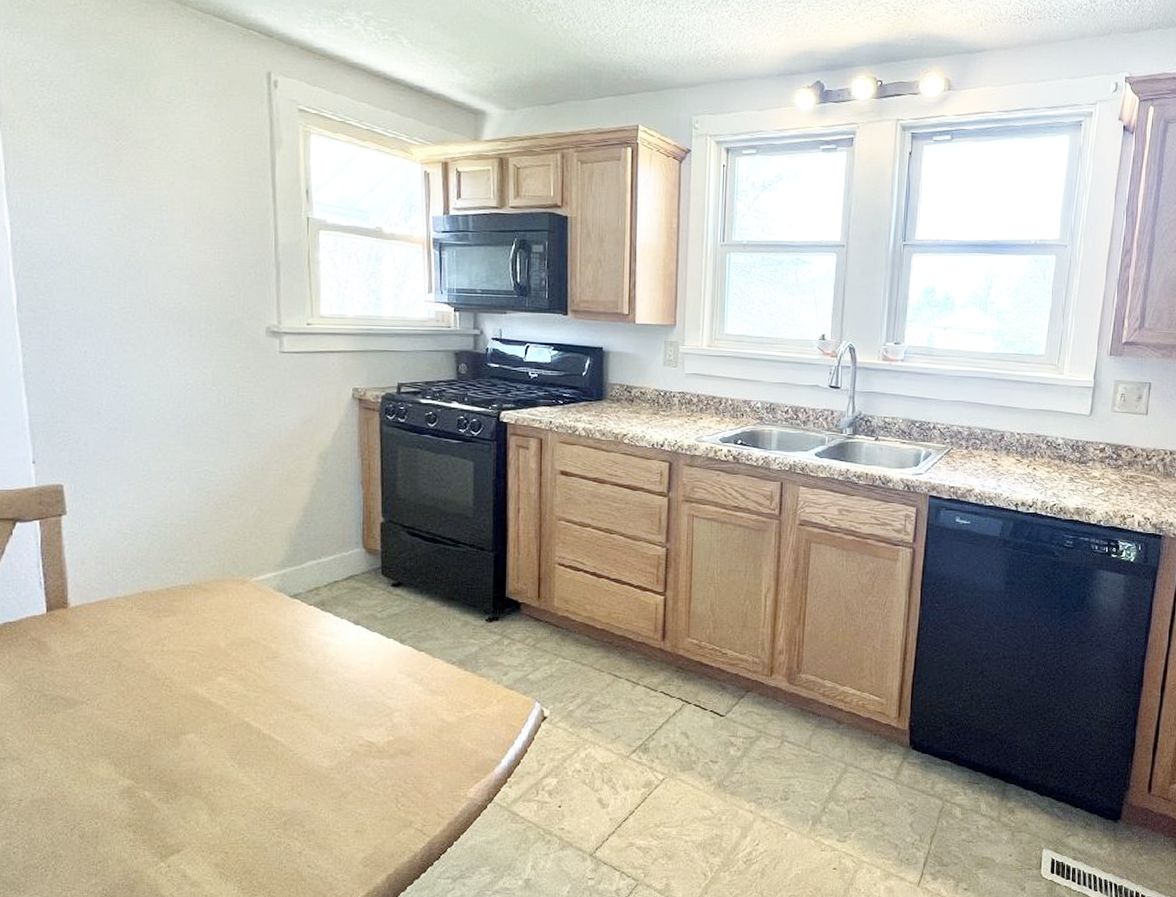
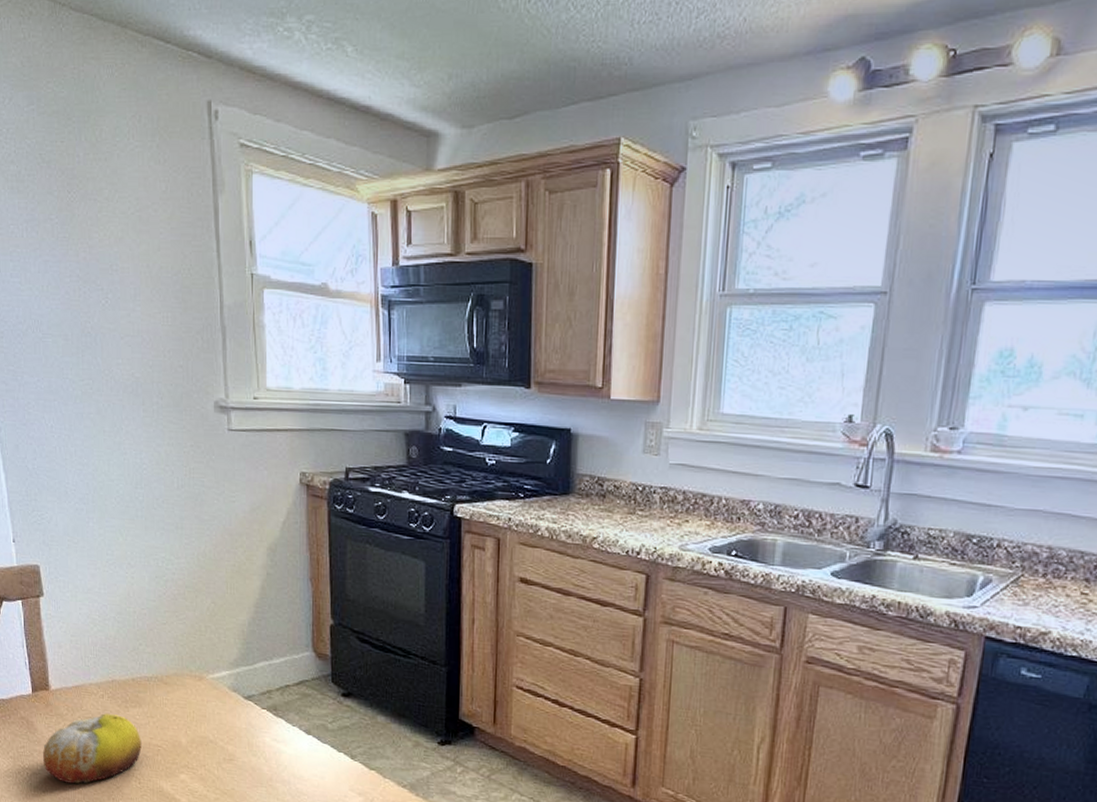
fruit: none [55,626,175,701] -> present [42,713,142,784]

